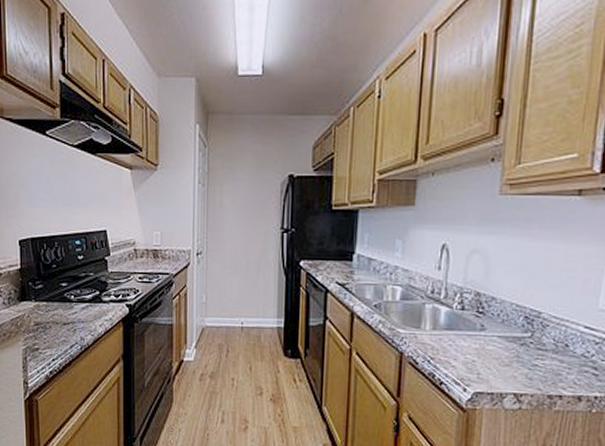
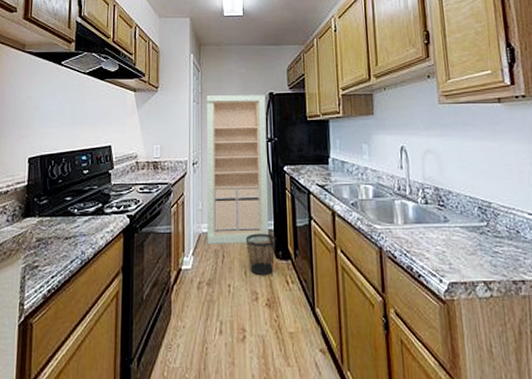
storage cabinet: none [210,177,284,340] -> present [206,95,270,244]
wastebasket: none [253,330,287,373] -> present [246,233,277,276]

